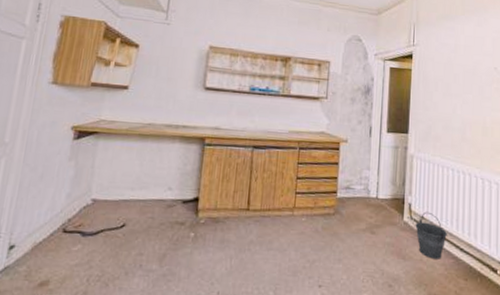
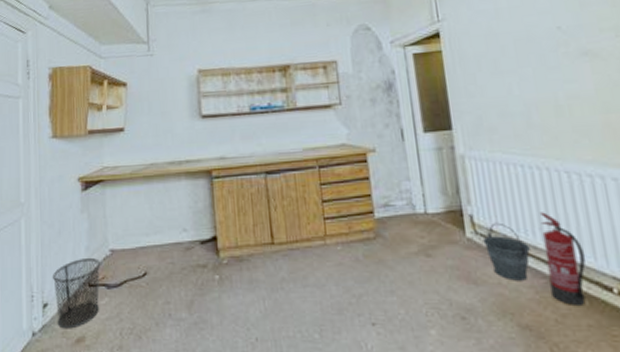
waste bin: none [21,204,81,273] -> present [52,258,101,329]
fire extinguisher: none [456,207,484,282] -> present [539,212,586,305]

